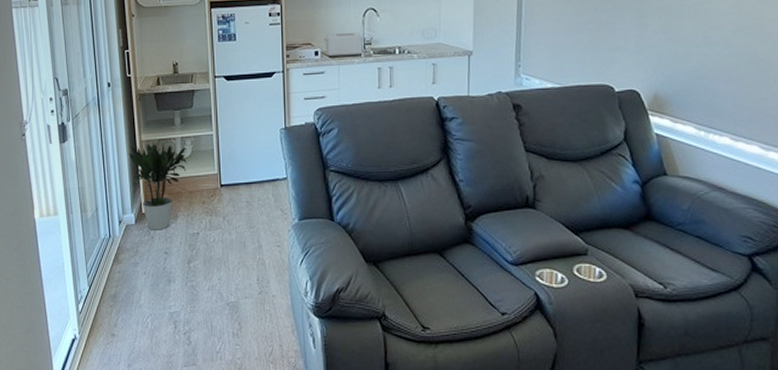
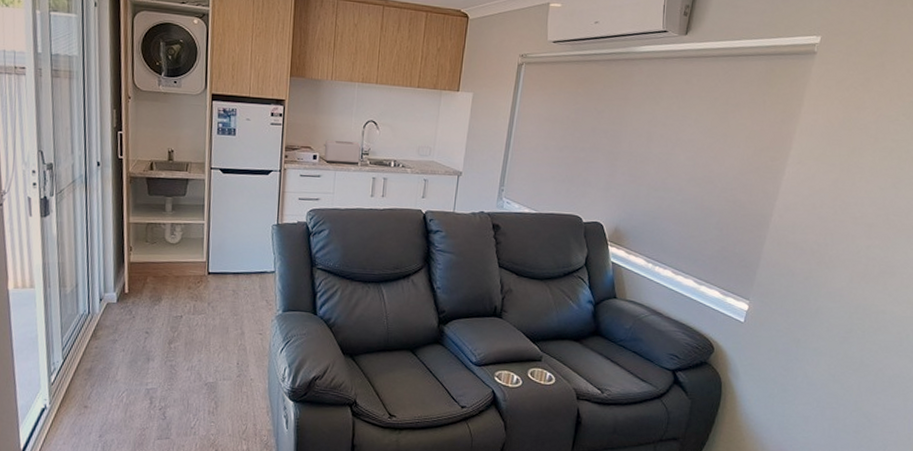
potted plant: present [128,141,187,230] -> none [114,224,176,311]

